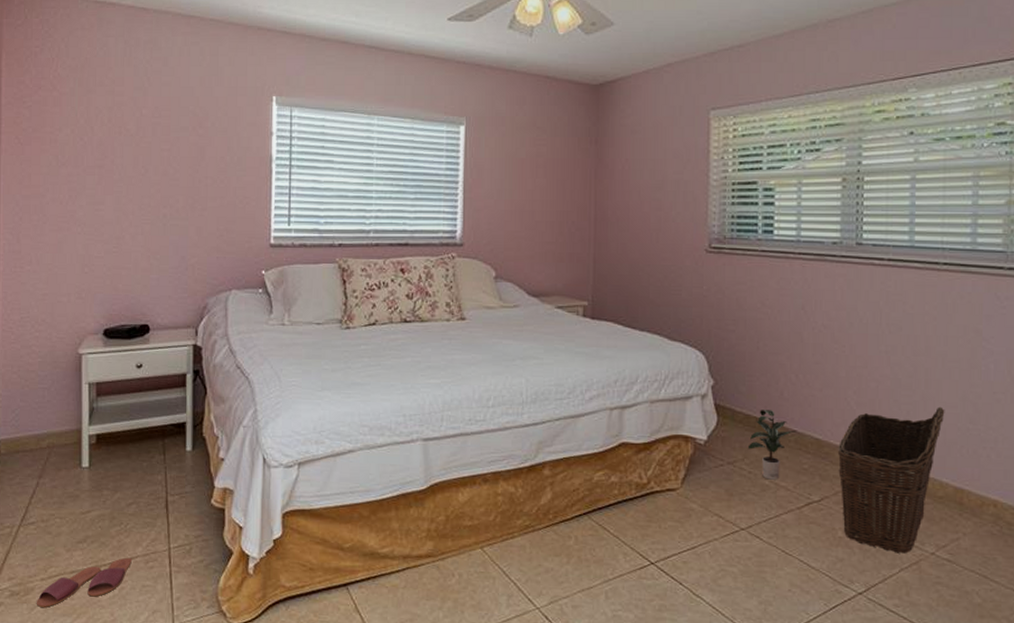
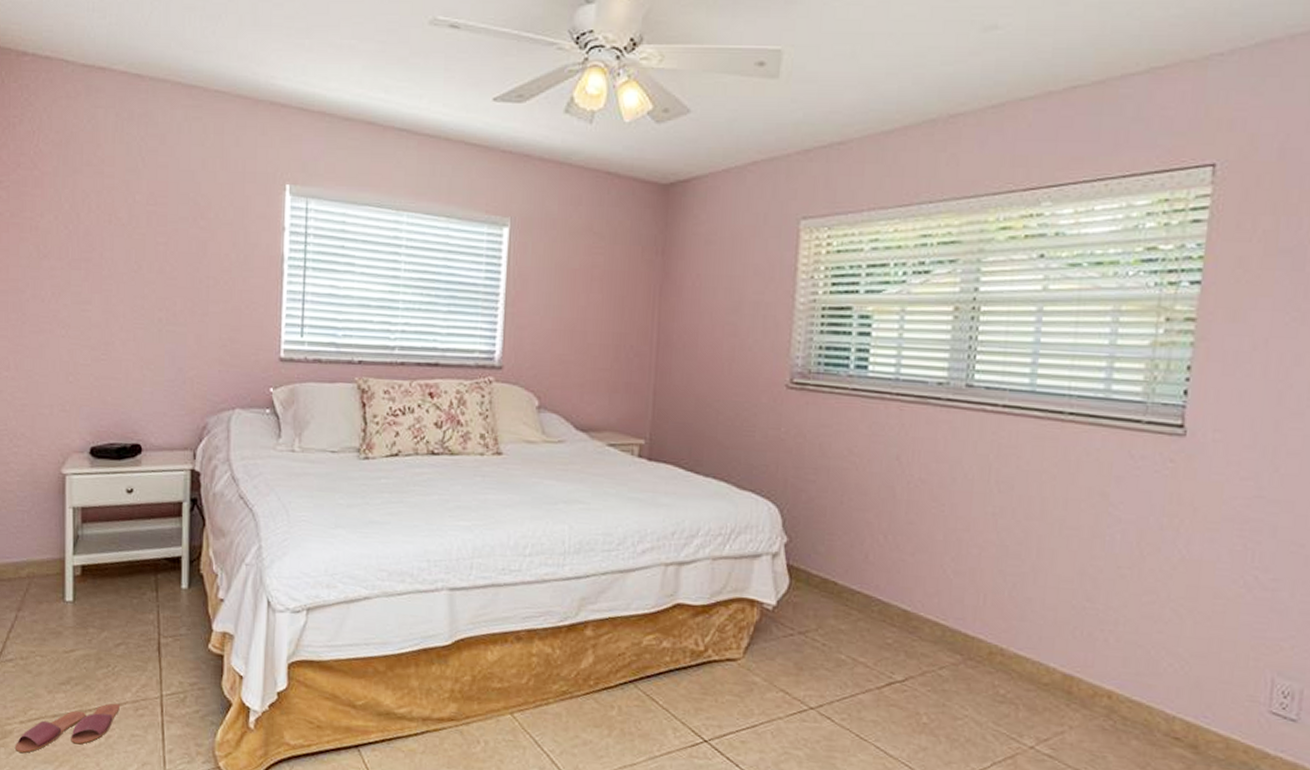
potted plant: present [747,410,797,480] -> none [822,574,882,655]
wicker basket: present [837,406,945,554] -> none [927,580,1059,746]

